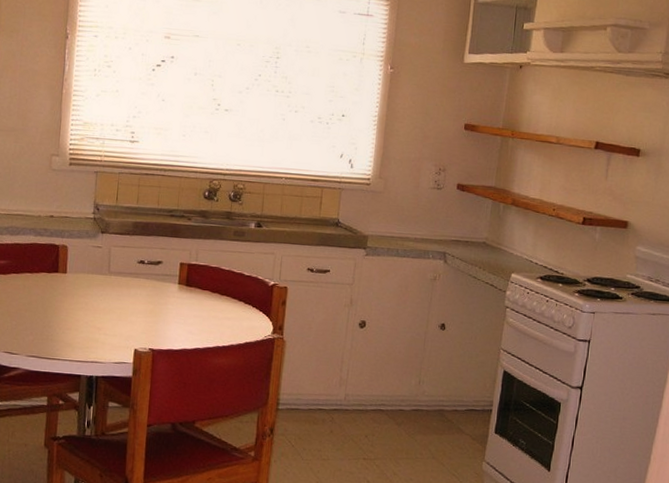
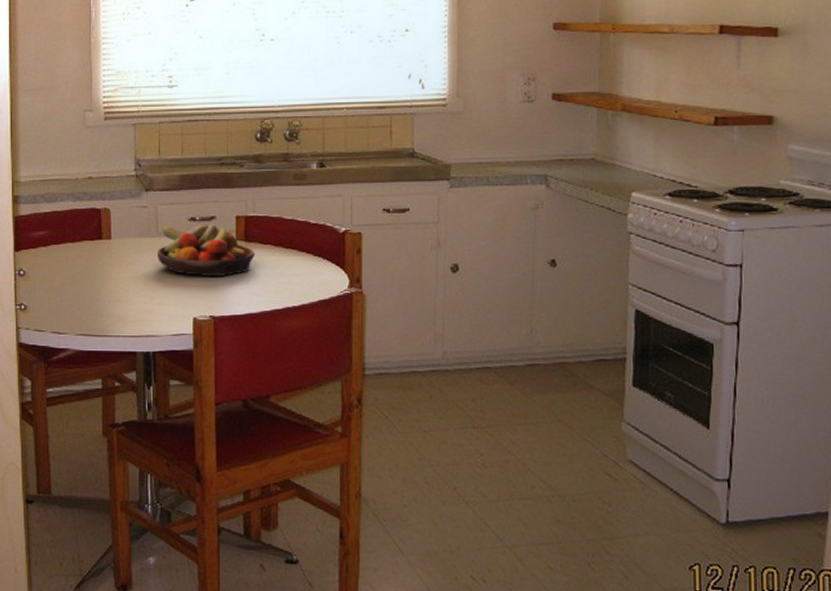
fruit bowl: none [107,266,194,315] -> present [158,224,255,276]

